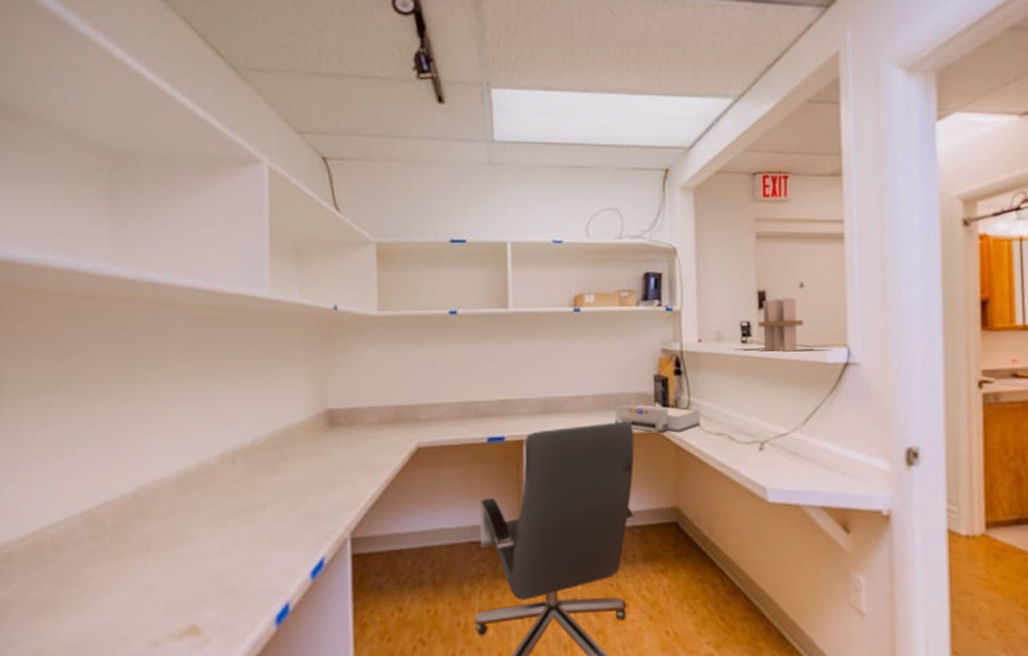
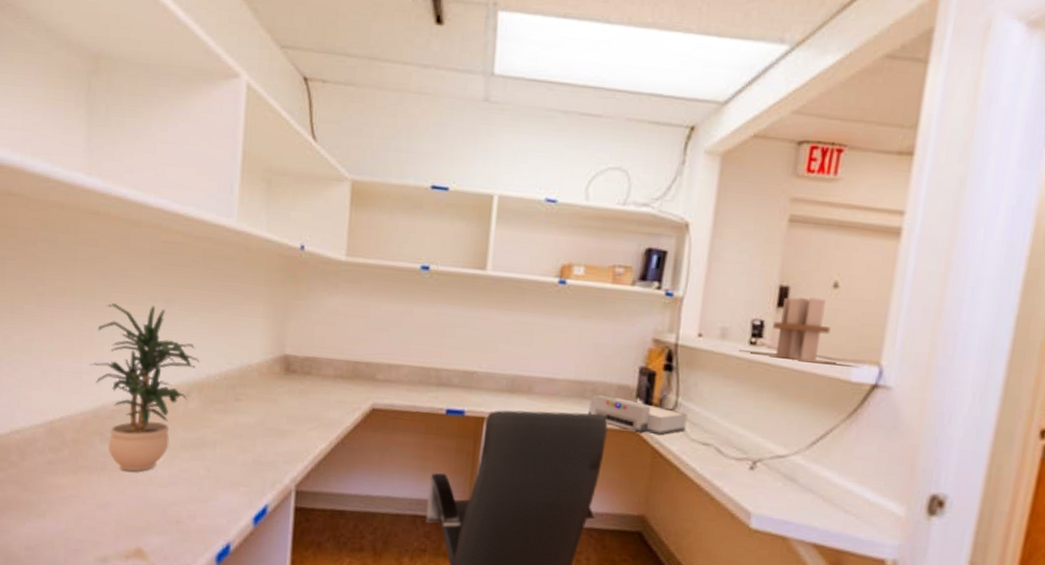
potted plant: none [128,379,243,548] -> present [90,303,200,472]

